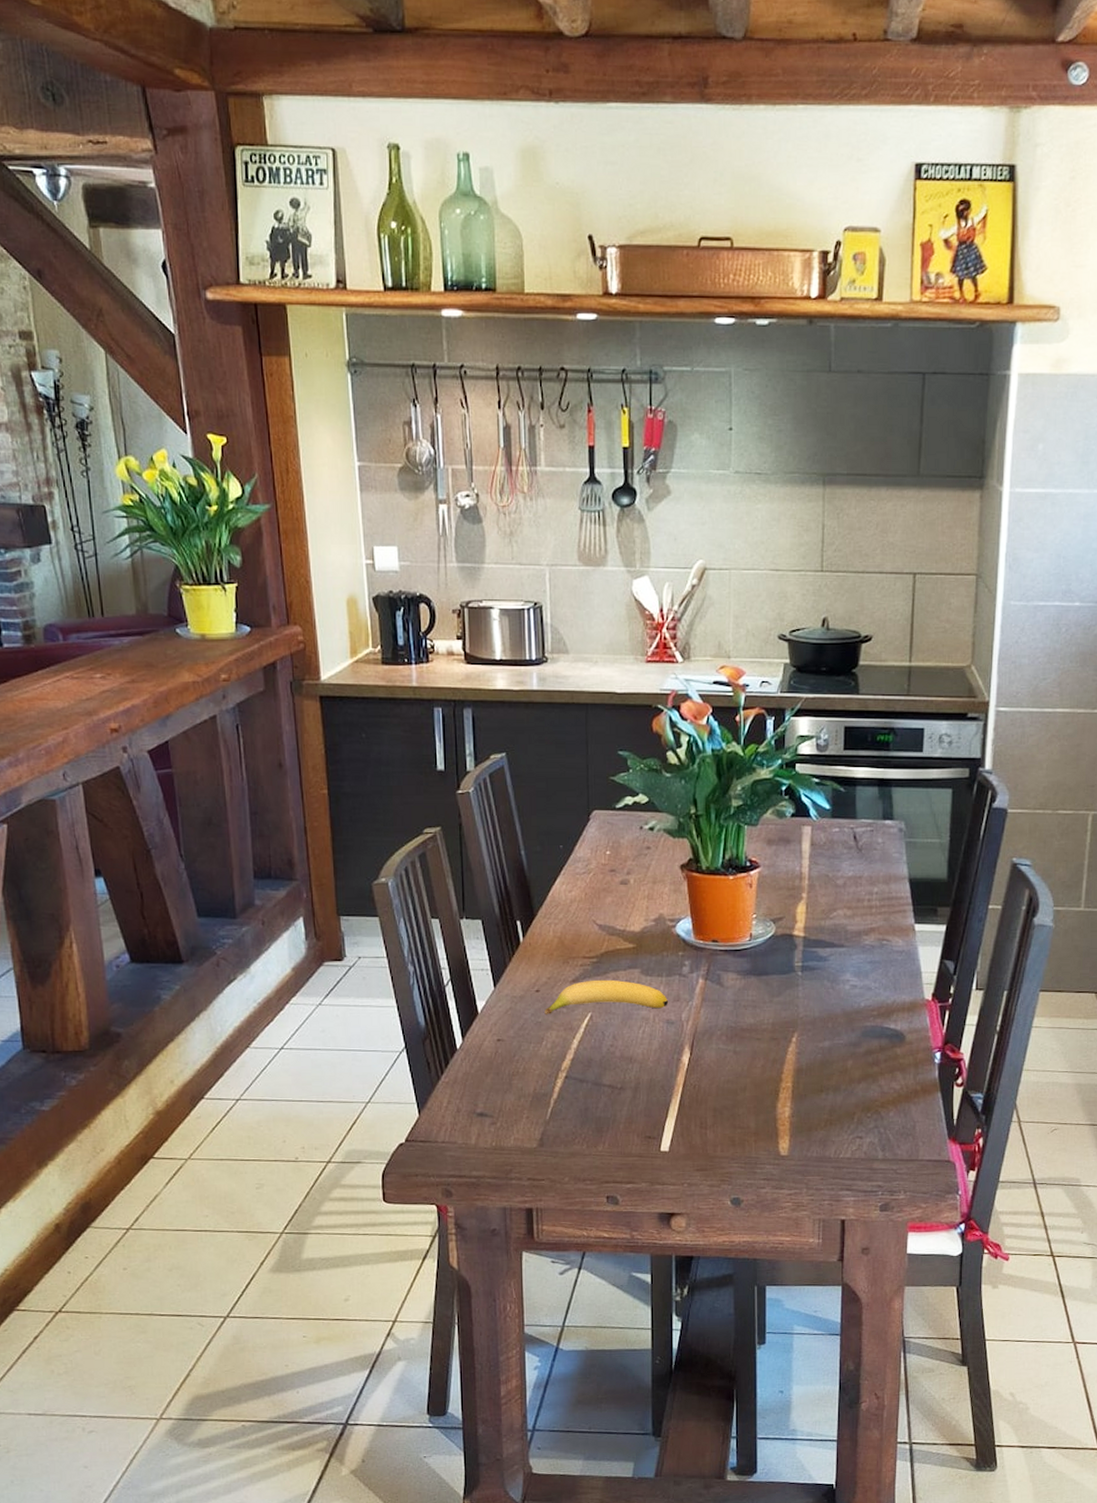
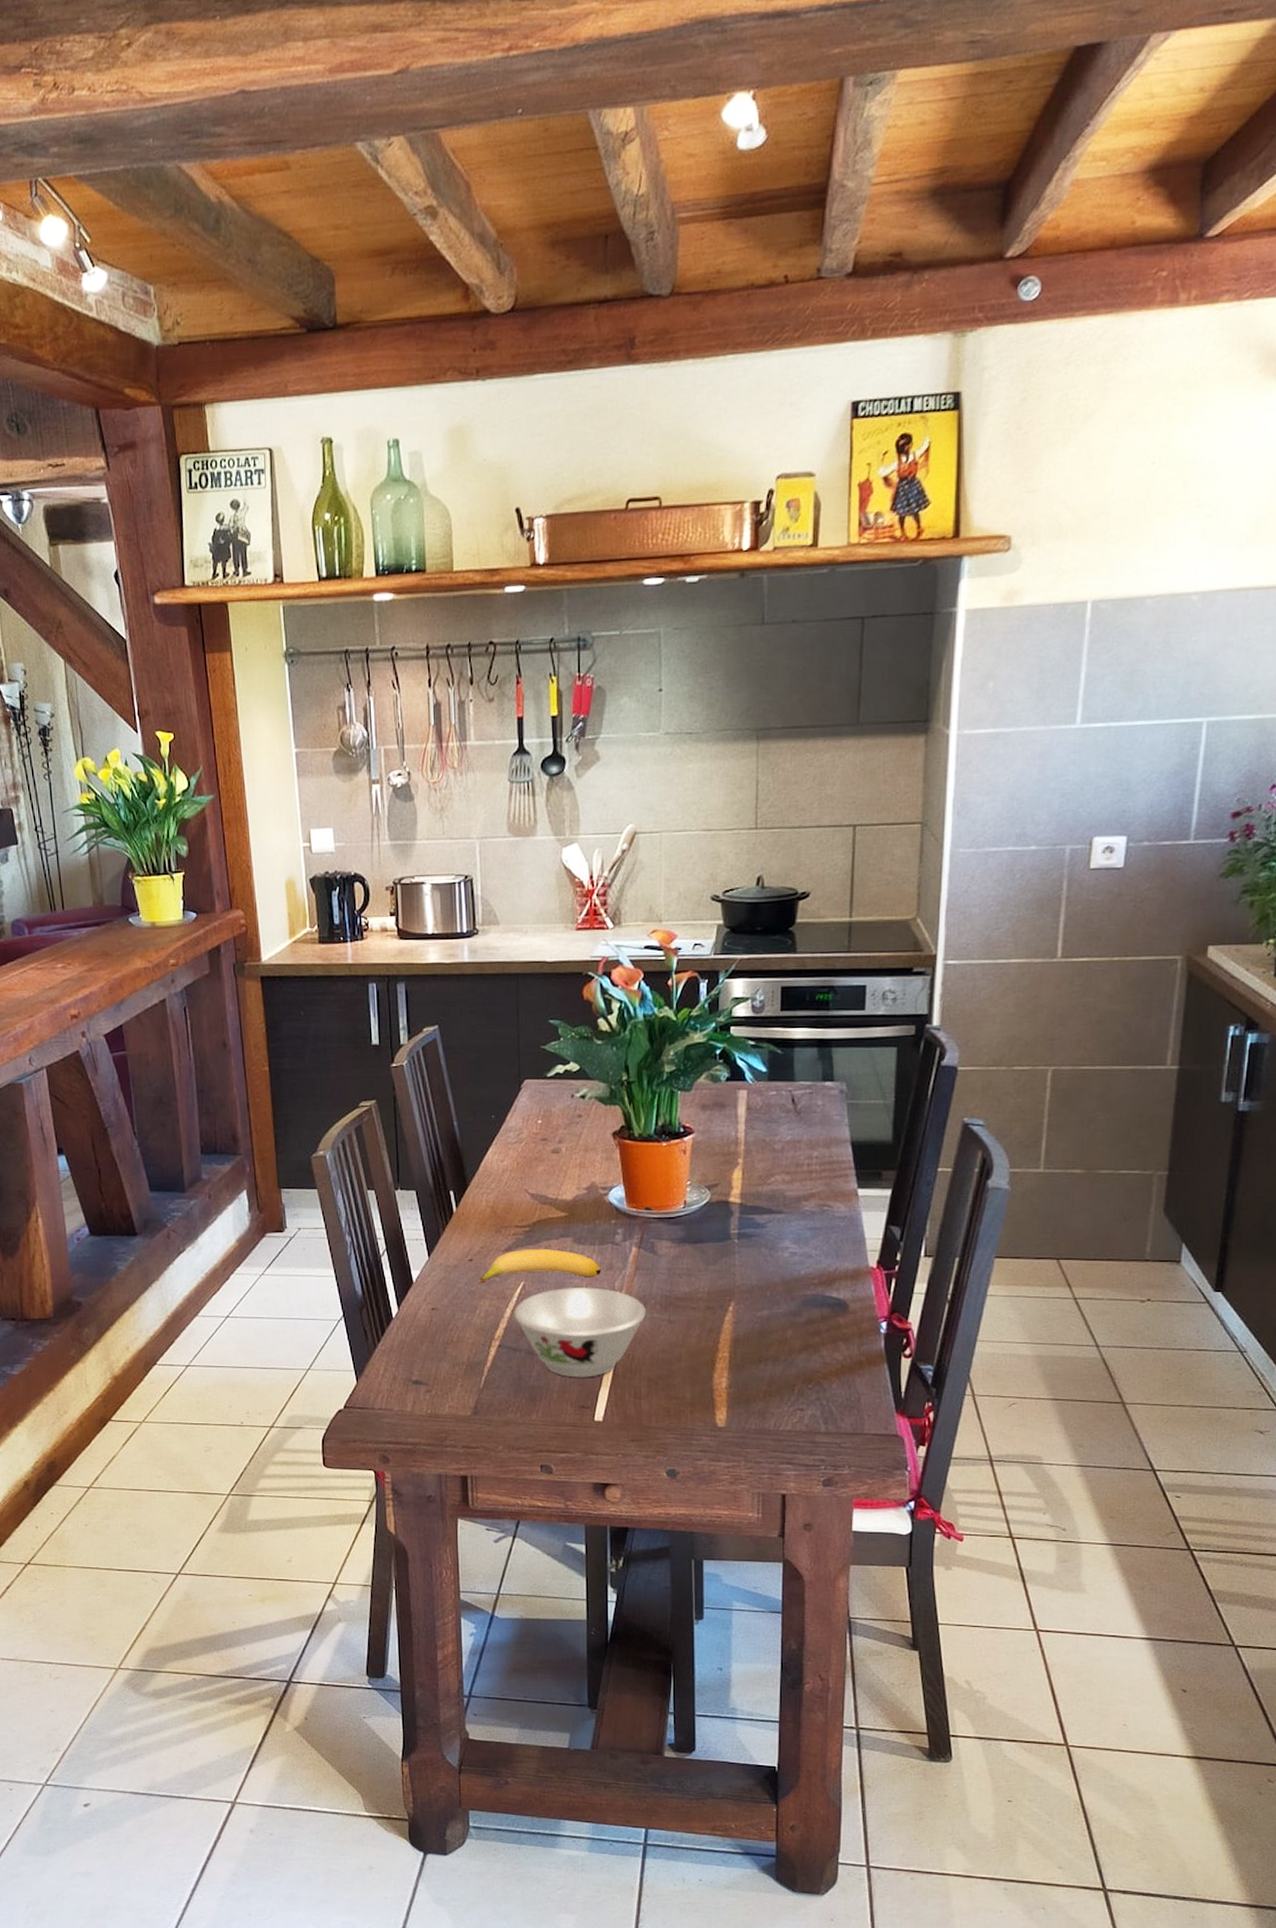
bowl: none [581,1018,712,1108] -> present [514,1286,646,1378]

